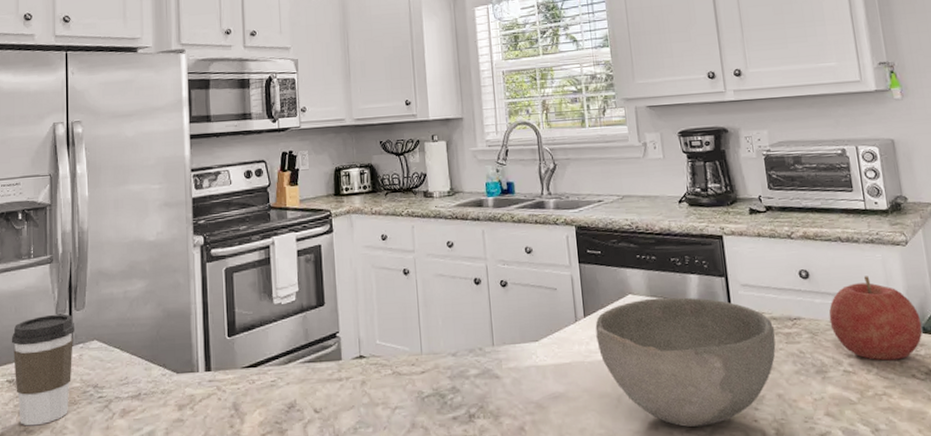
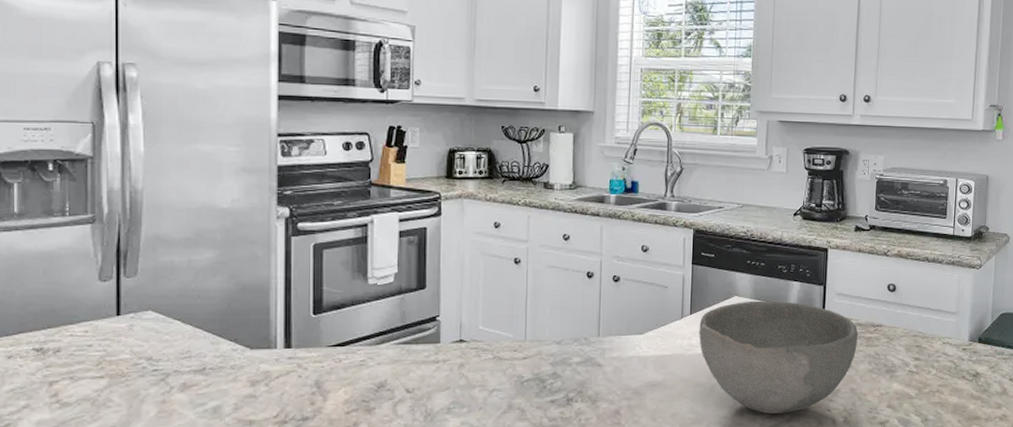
coffee cup: present [11,313,76,426] -> none [38,280,125,398]
fruit: present [829,276,923,361] -> none [905,292,979,364]

